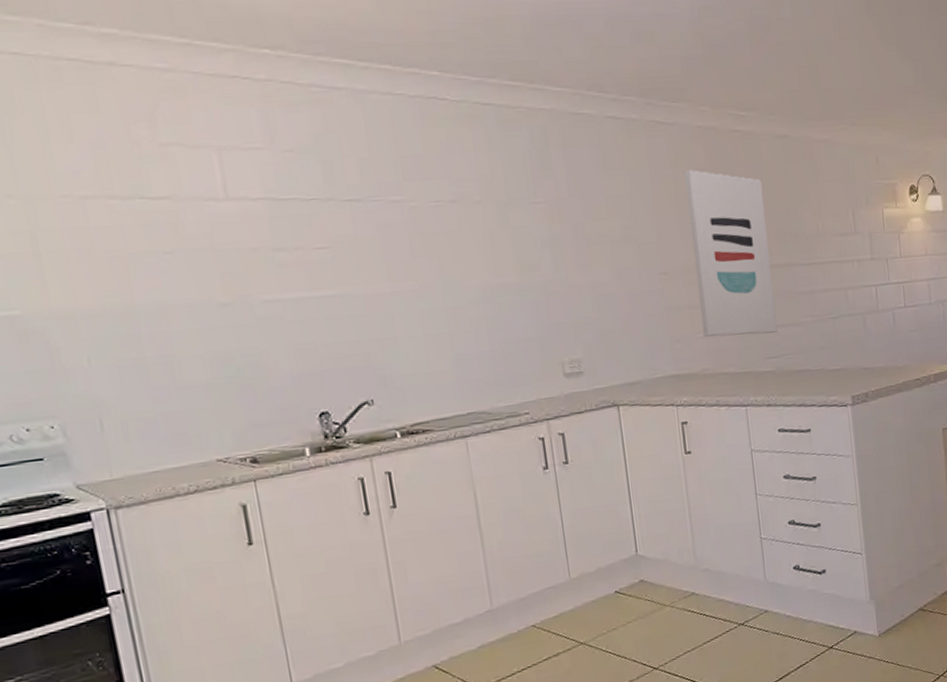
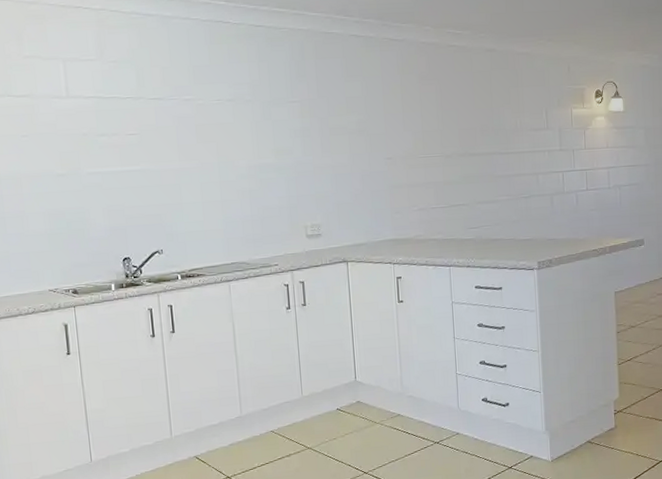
wall art: present [684,169,777,337] -> none [409,76,478,210]

